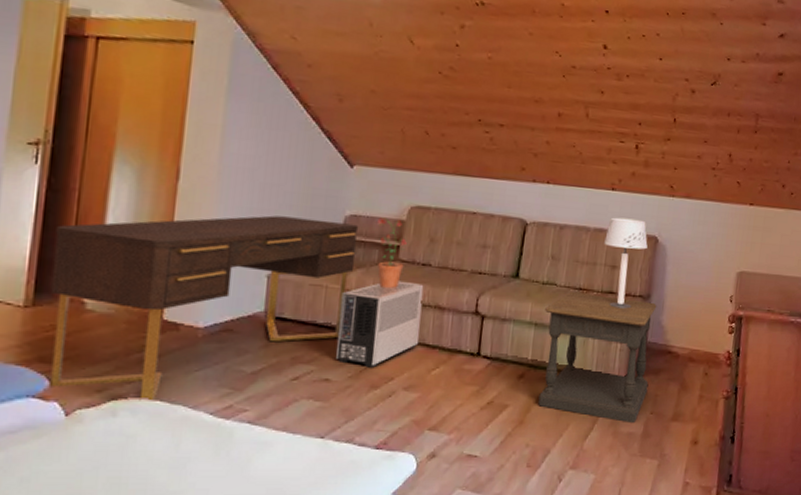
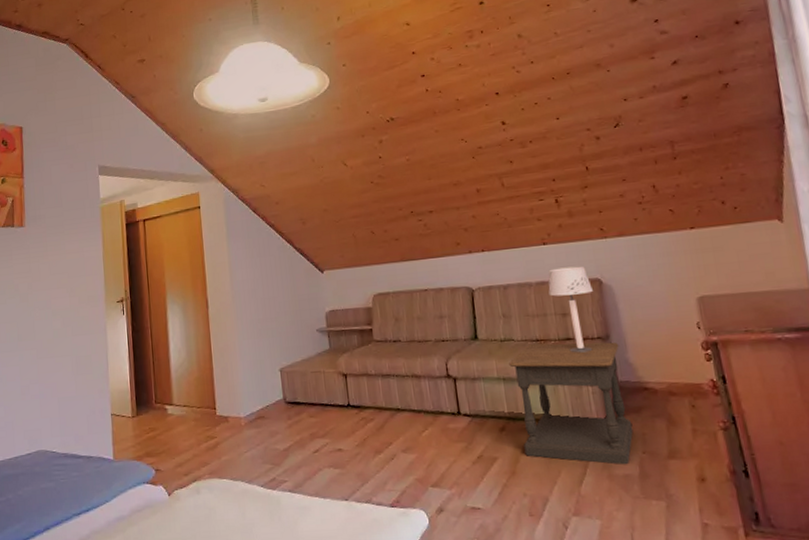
desk: present [50,215,359,401] -> none [142,317,343,480]
air purifier: present [336,281,424,368] -> none [336,357,406,436]
potted plant: present [376,217,407,288] -> none [350,308,379,366]

